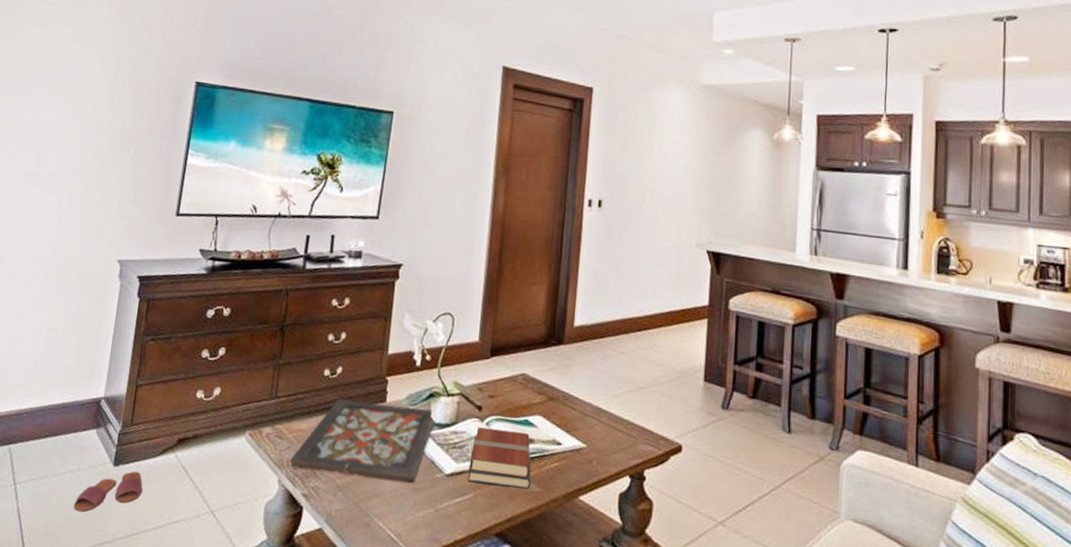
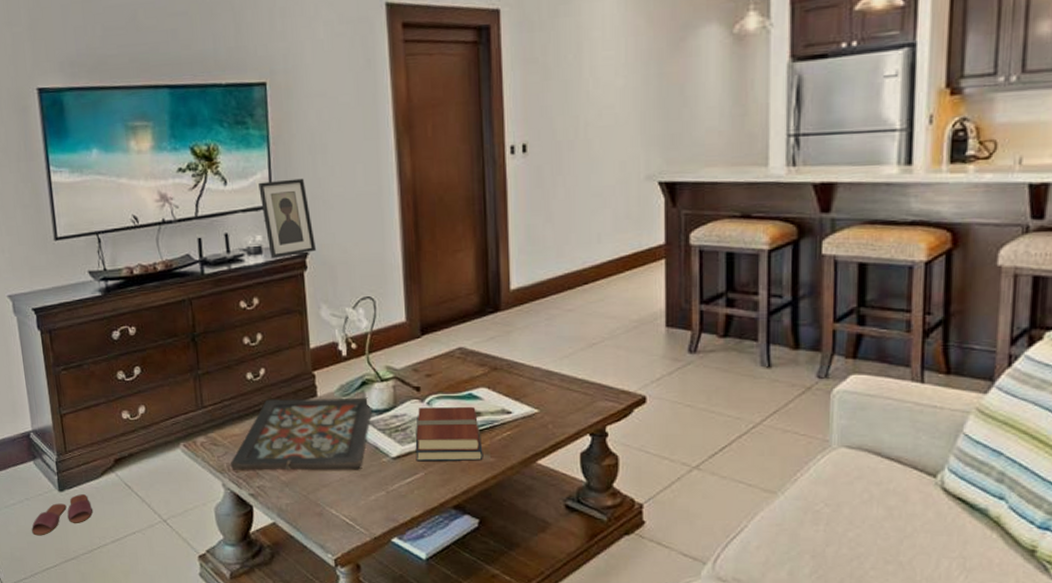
picture frame: none [368,194,411,265] -> present [258,178,316,259]

